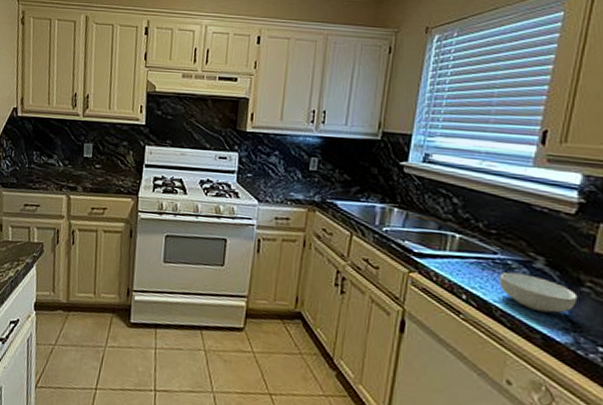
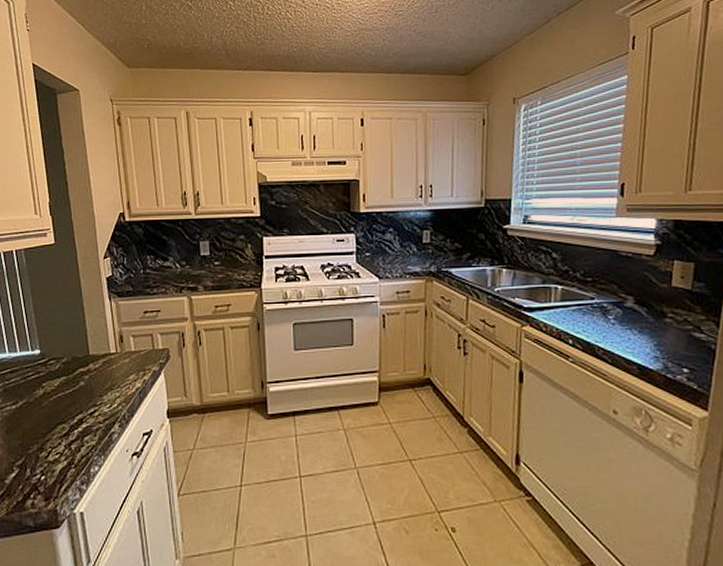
cereal bowl: present [499,272,578,313] -> none [598,313,663,344]

